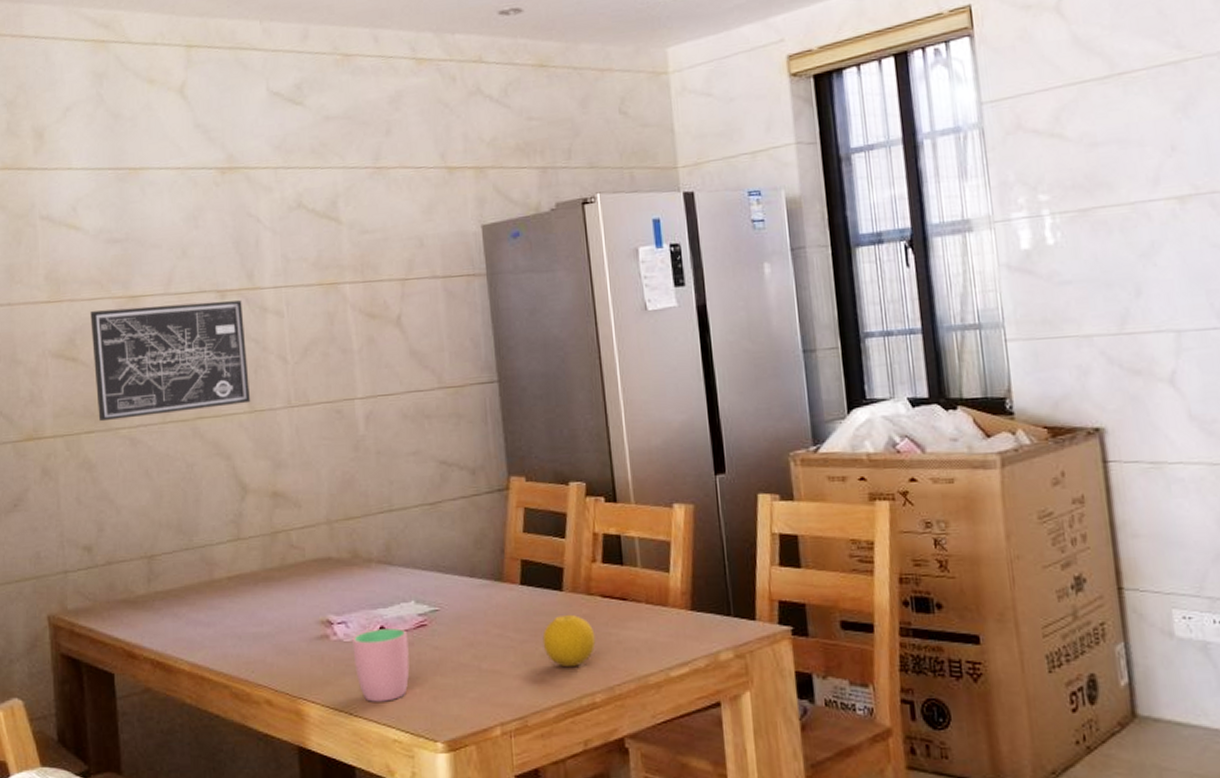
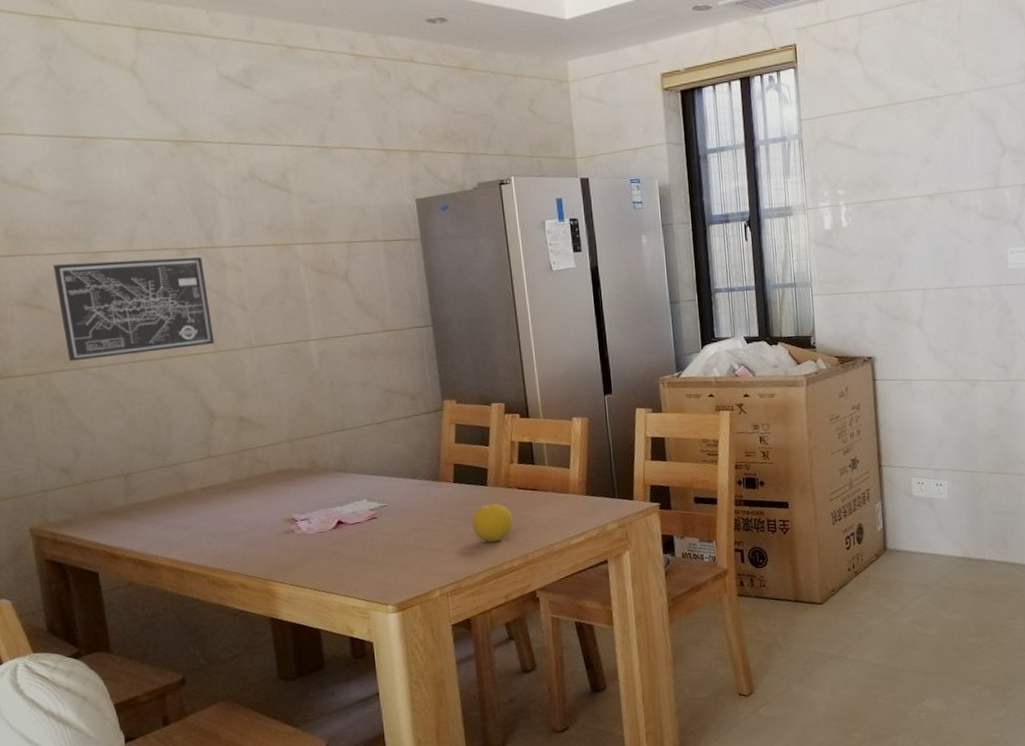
cup: present [352,628,410,702] -> none [314,521,364,579]

